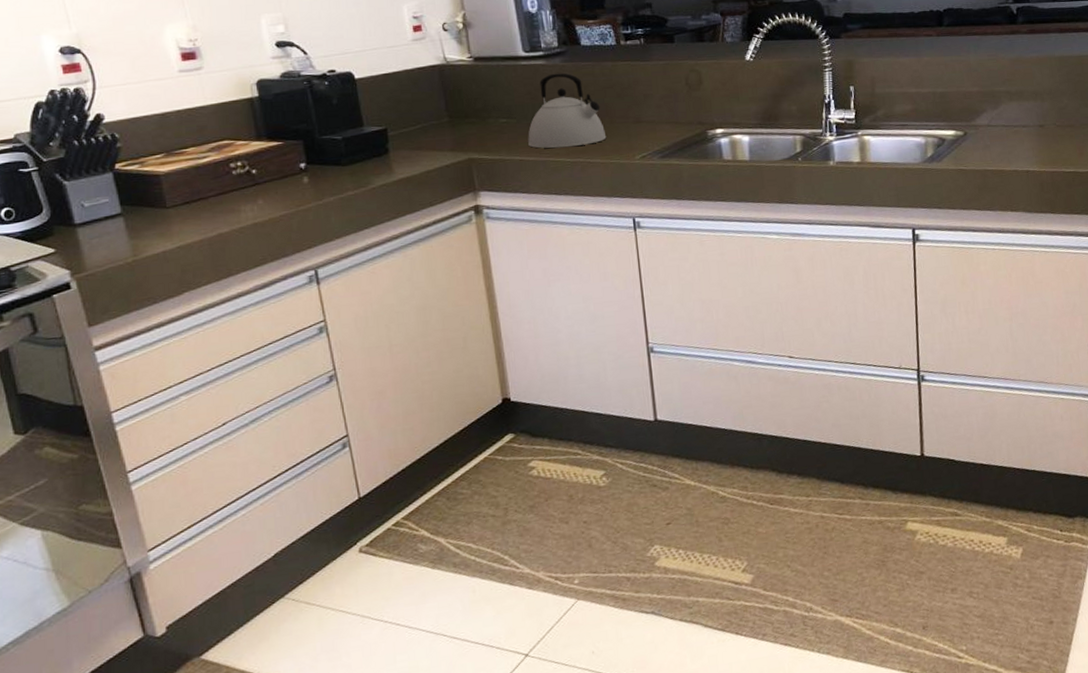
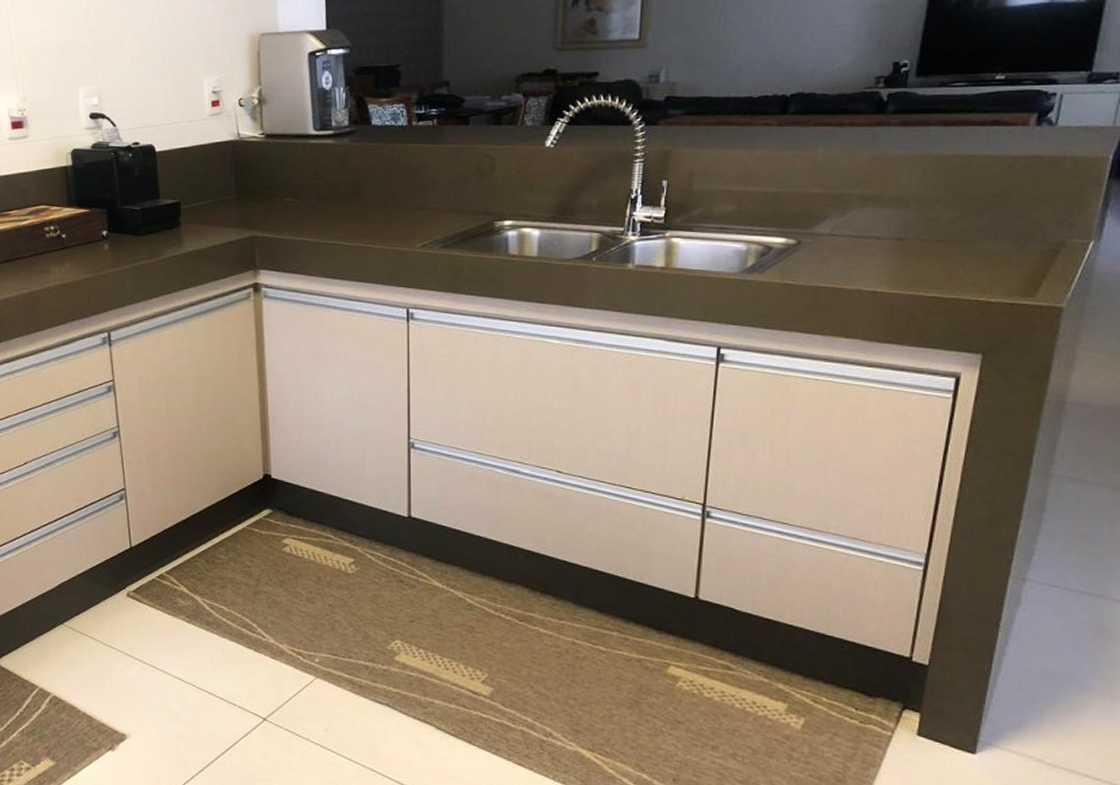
kettle: present [528,73,607,149] -> none [310,153,389,231]

